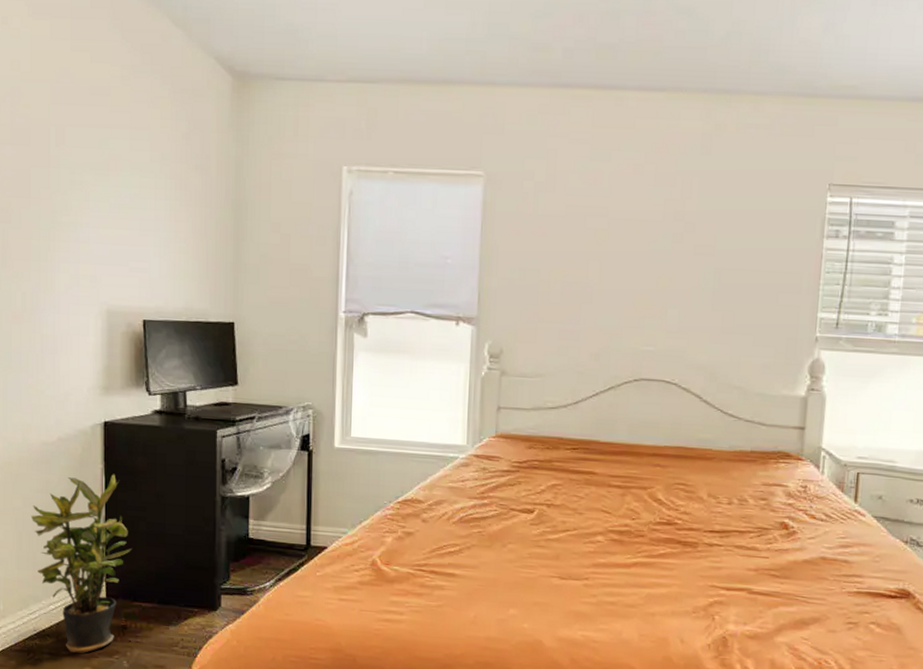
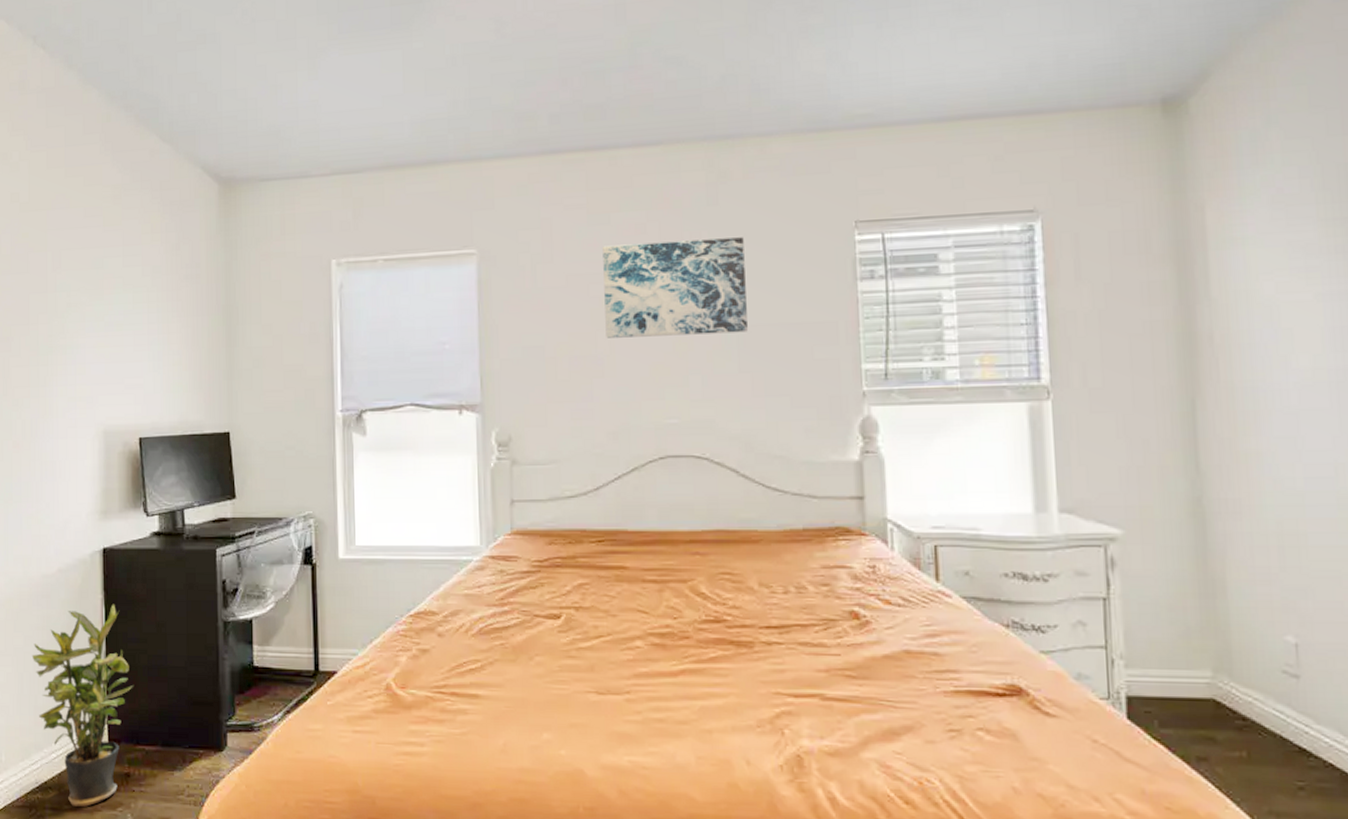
wall art: none [597,181,730,275] -> present [603,237,748,338]

